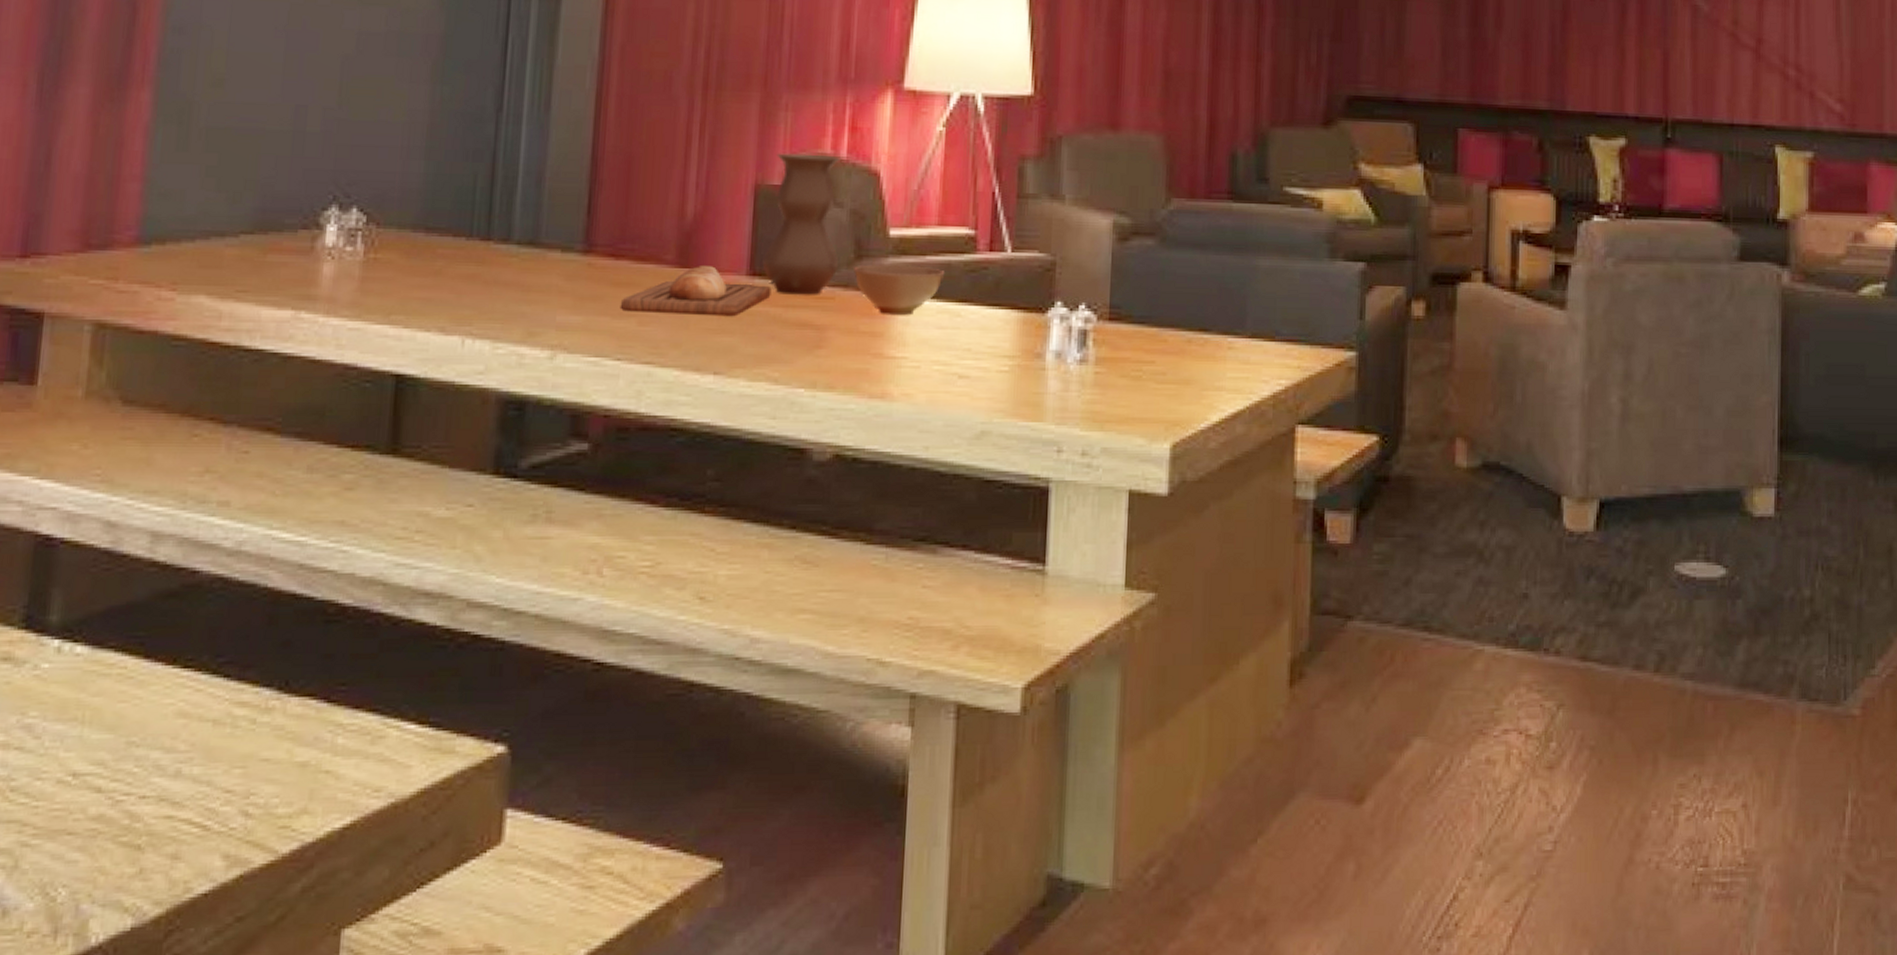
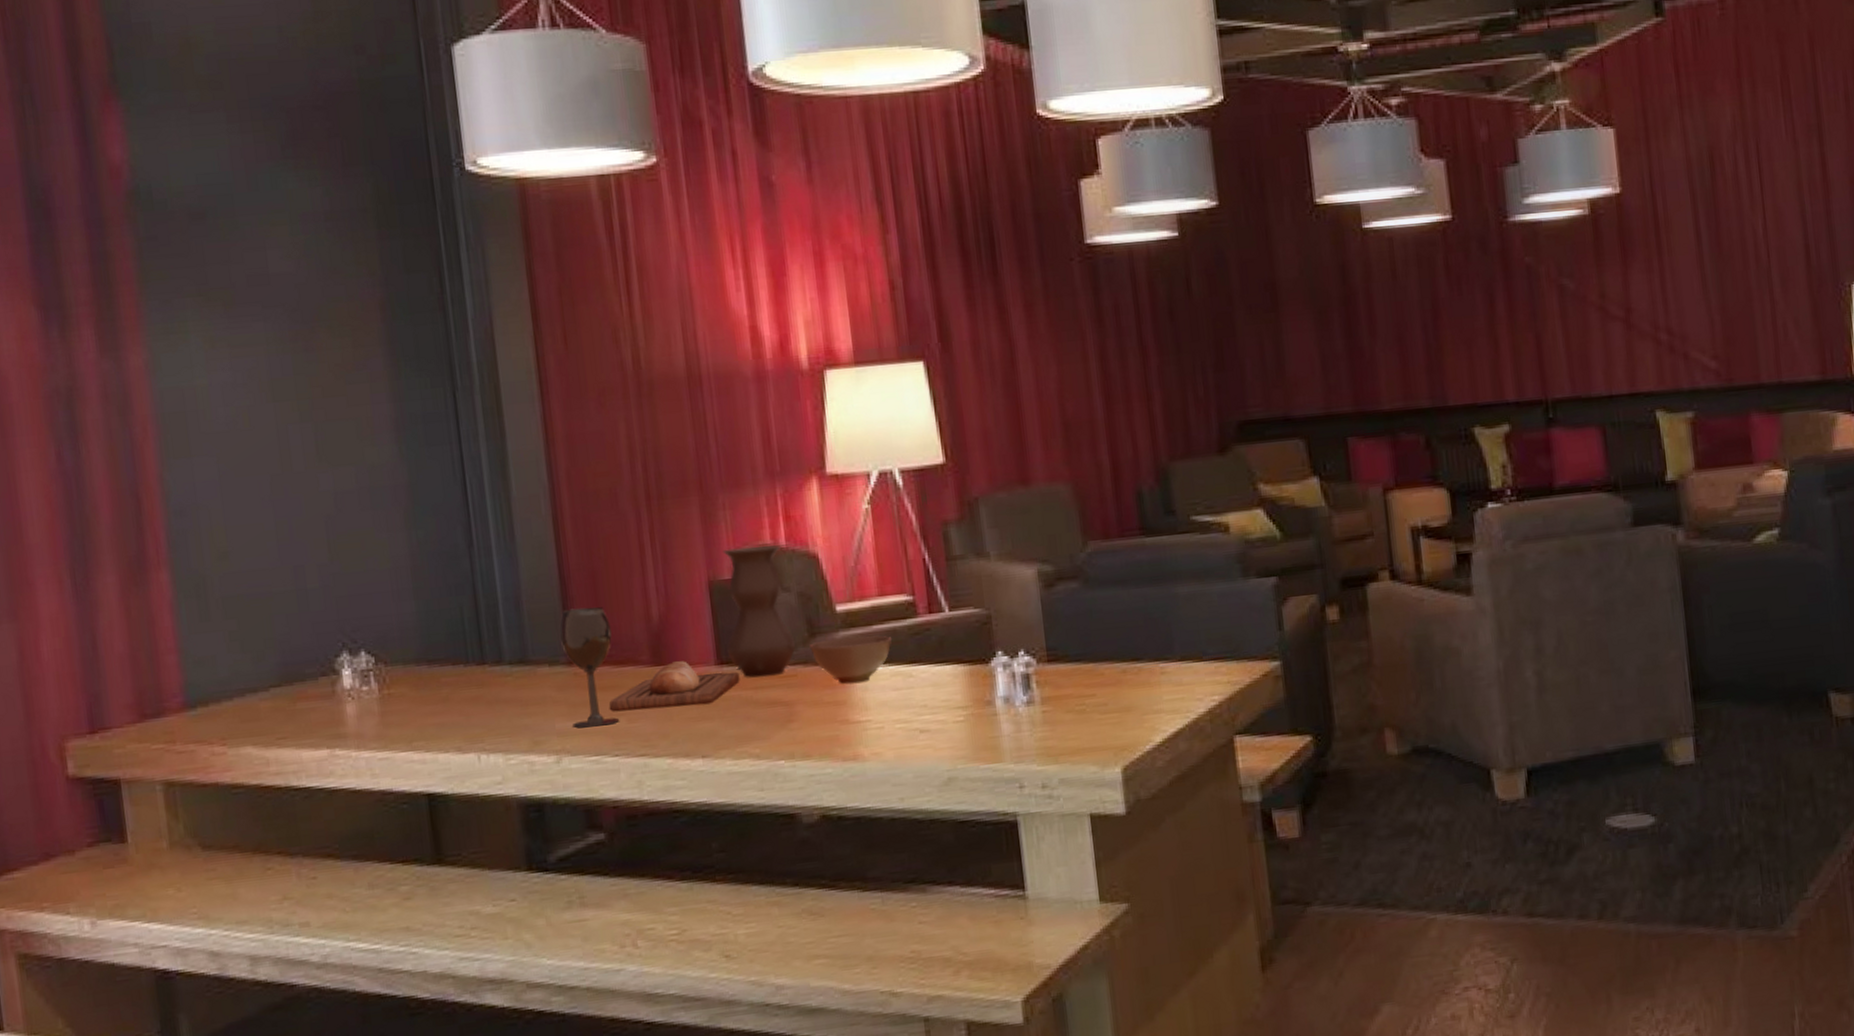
wine glass: none [575,193,639,325] -> present [560,606,619,728]

